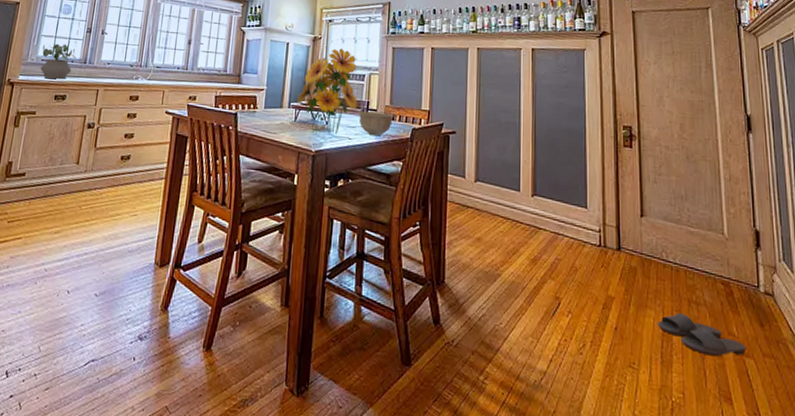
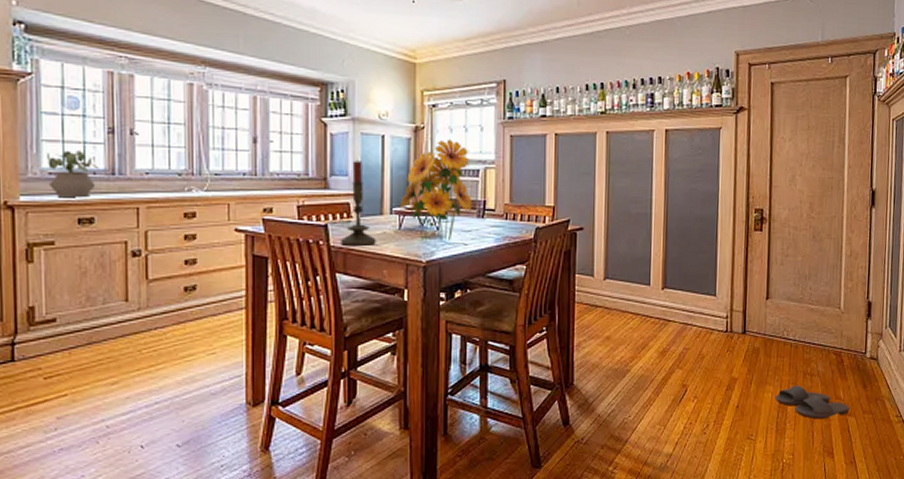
candle: none [246,61,275,134] -> present [341,159,376,247]
bowl: present [358,111,394,137] -> none [473,212,515,240]

